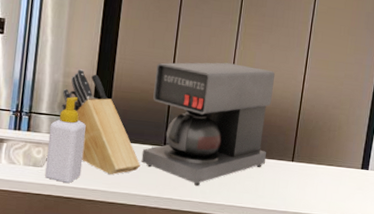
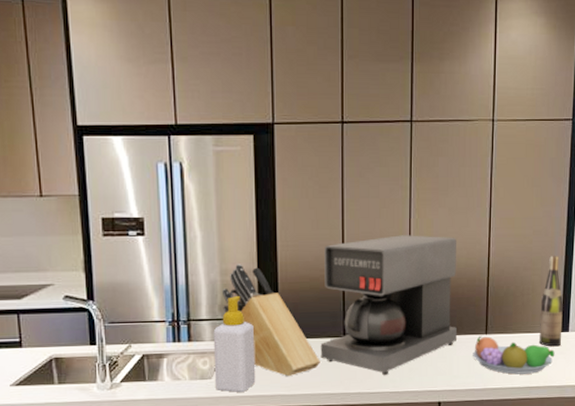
fruit bowl: none [278,162,354,204] -> present [473,335,555,375]
wine bottle: none [340,99,366,182] -> present [539,256,563,347]

